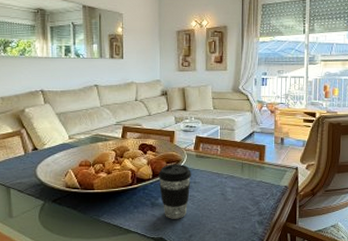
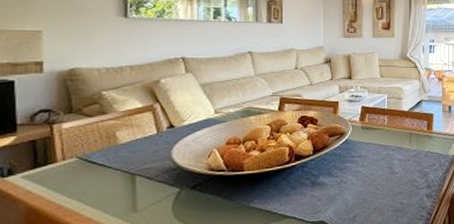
coffee cup: present [158,164,191,219] -> none [320,137,356,199]

